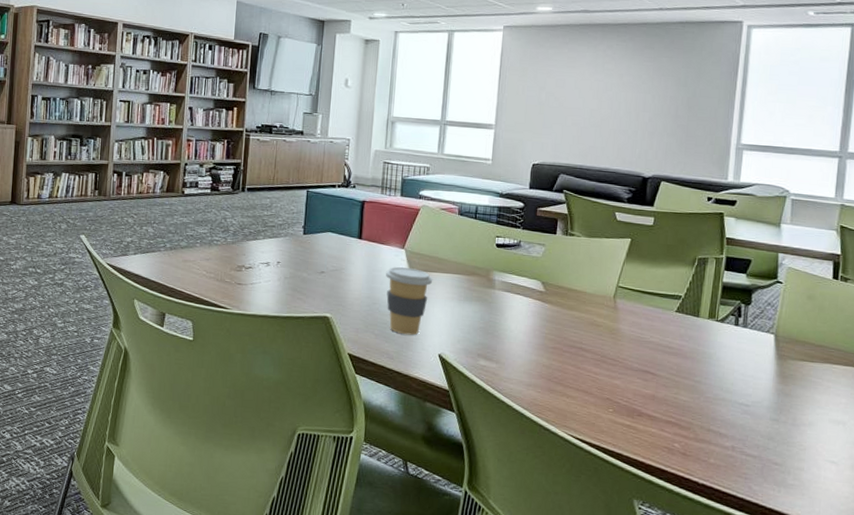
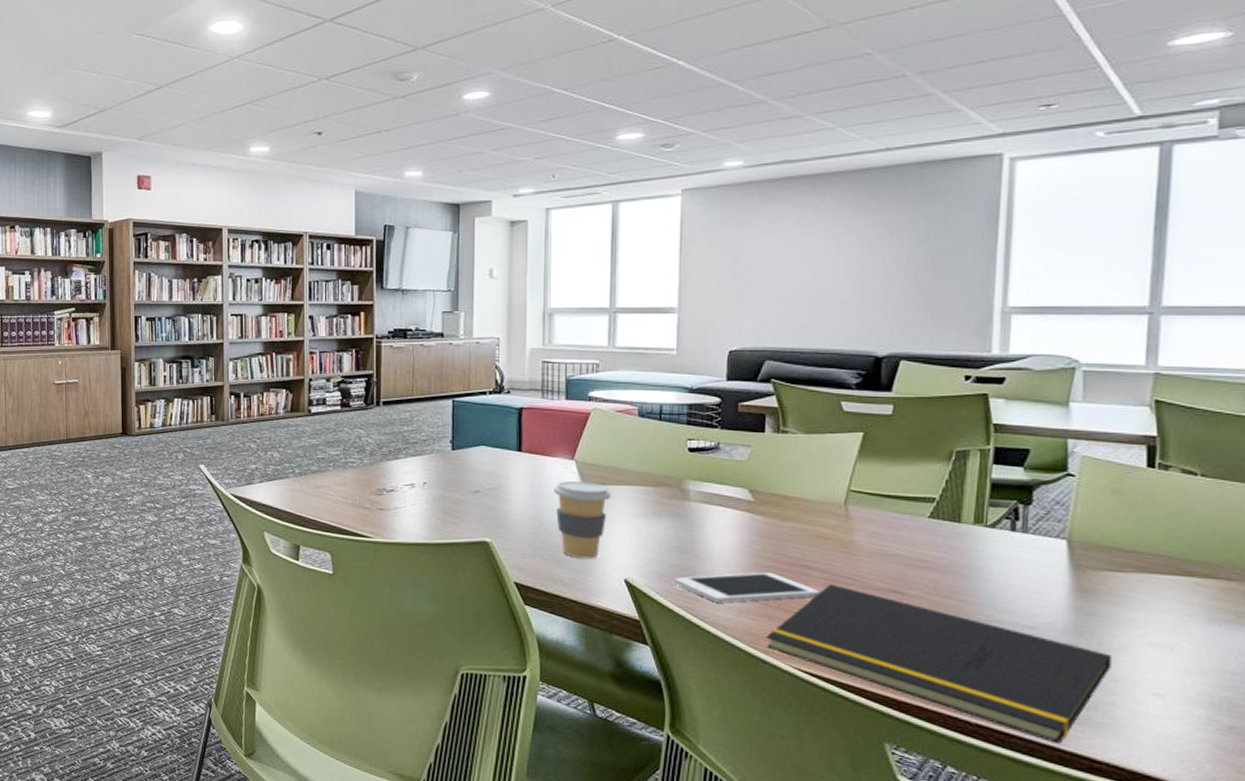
cell phone: none [478,352,591,377] -> present [674,572,820,603]
notepad: none [547,364,803,501] -> present [766,584,1113,743]

